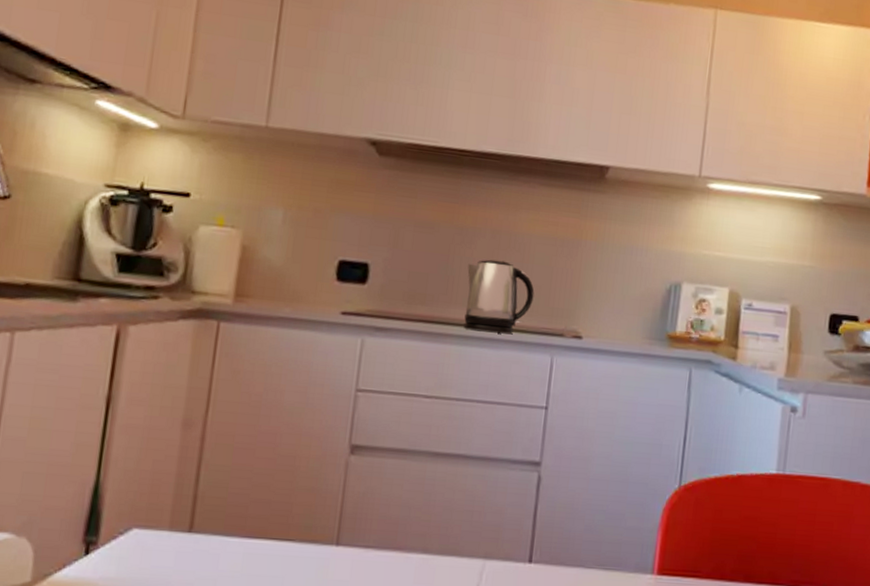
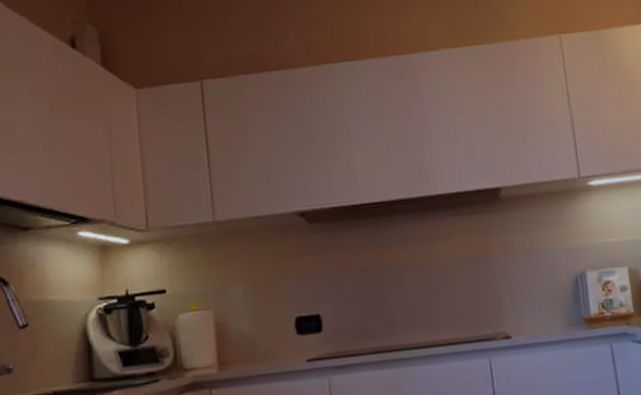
kettle: present [463,259,535,334] -> none [402,287,463,352]

